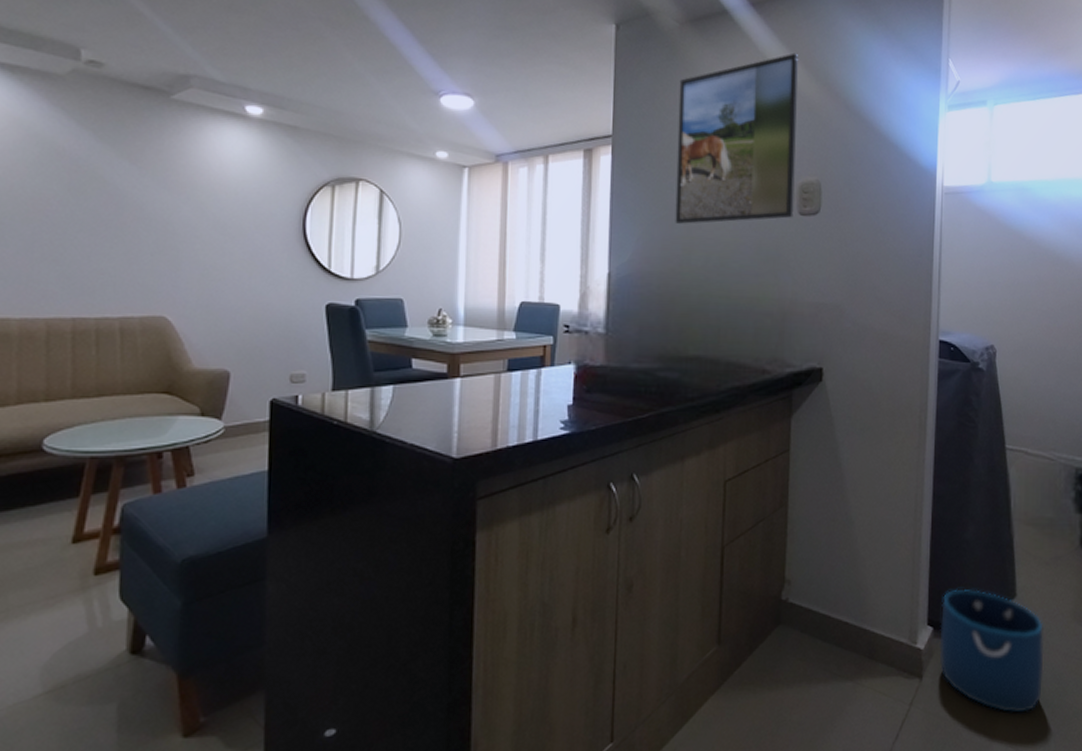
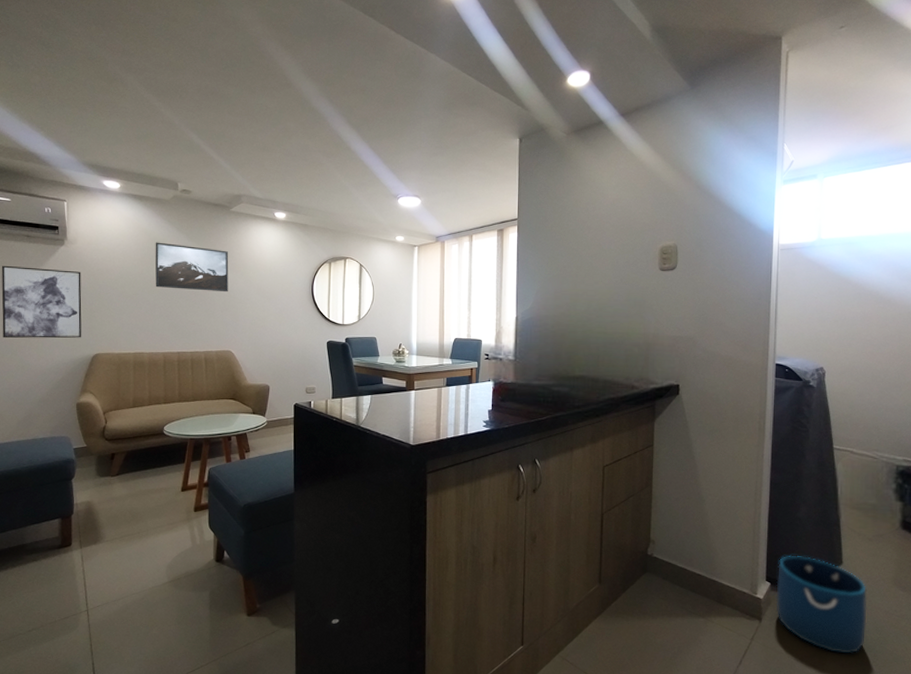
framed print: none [35,140,167,225] -> present [155,242,229,293]
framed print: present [675,53,799,224] -> none [564,149,659,280]

